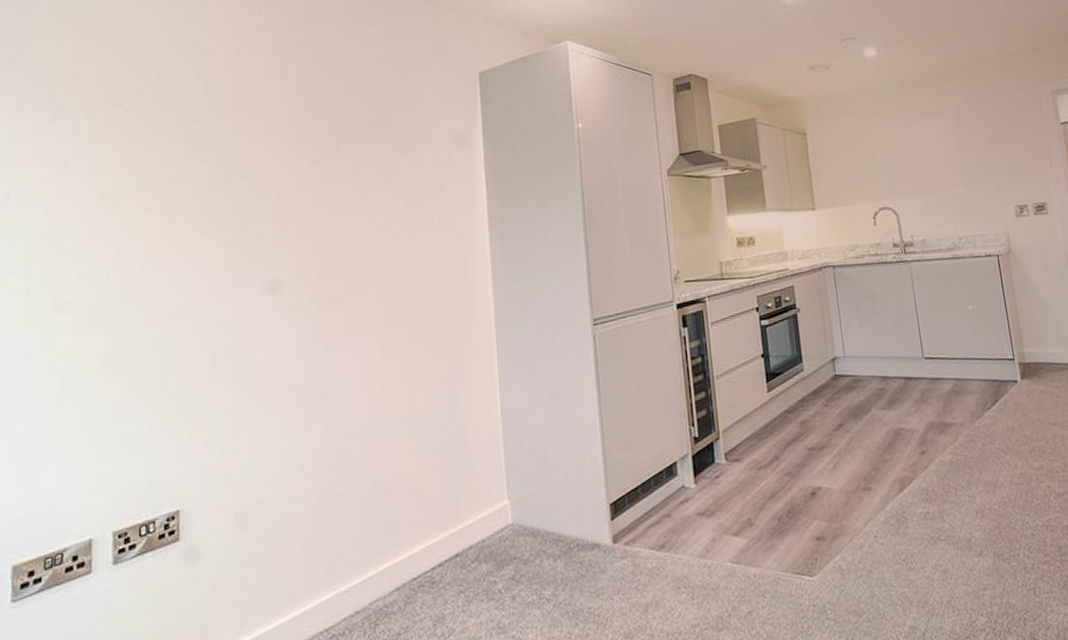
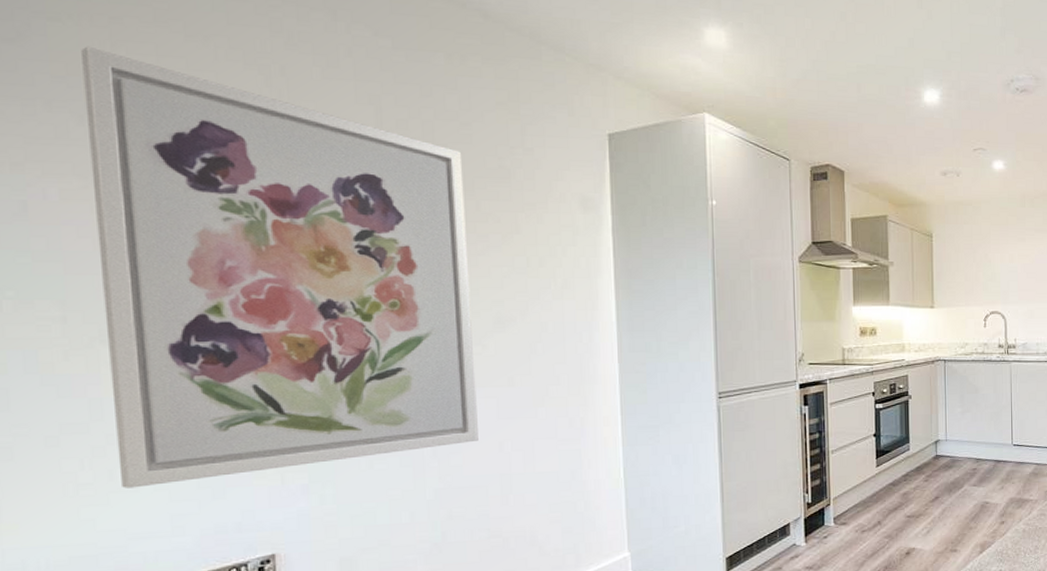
wall art: none [58,56,363,448] -> present [81,46,478,488]

